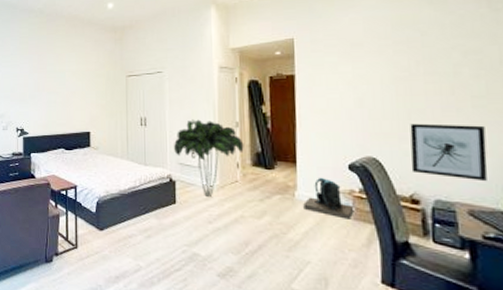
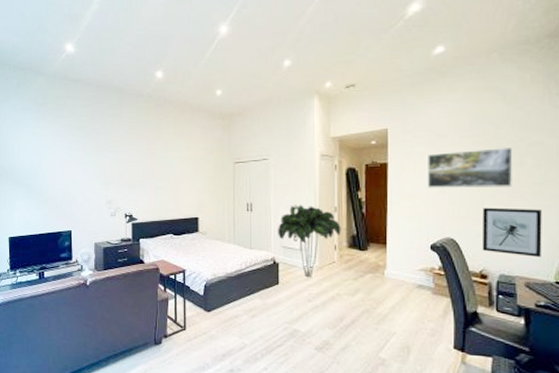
backpack: present [303,177,354,219] -> none [391,256,434,294]
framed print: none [341,56,446,102] -> present [427,148,513,188]

